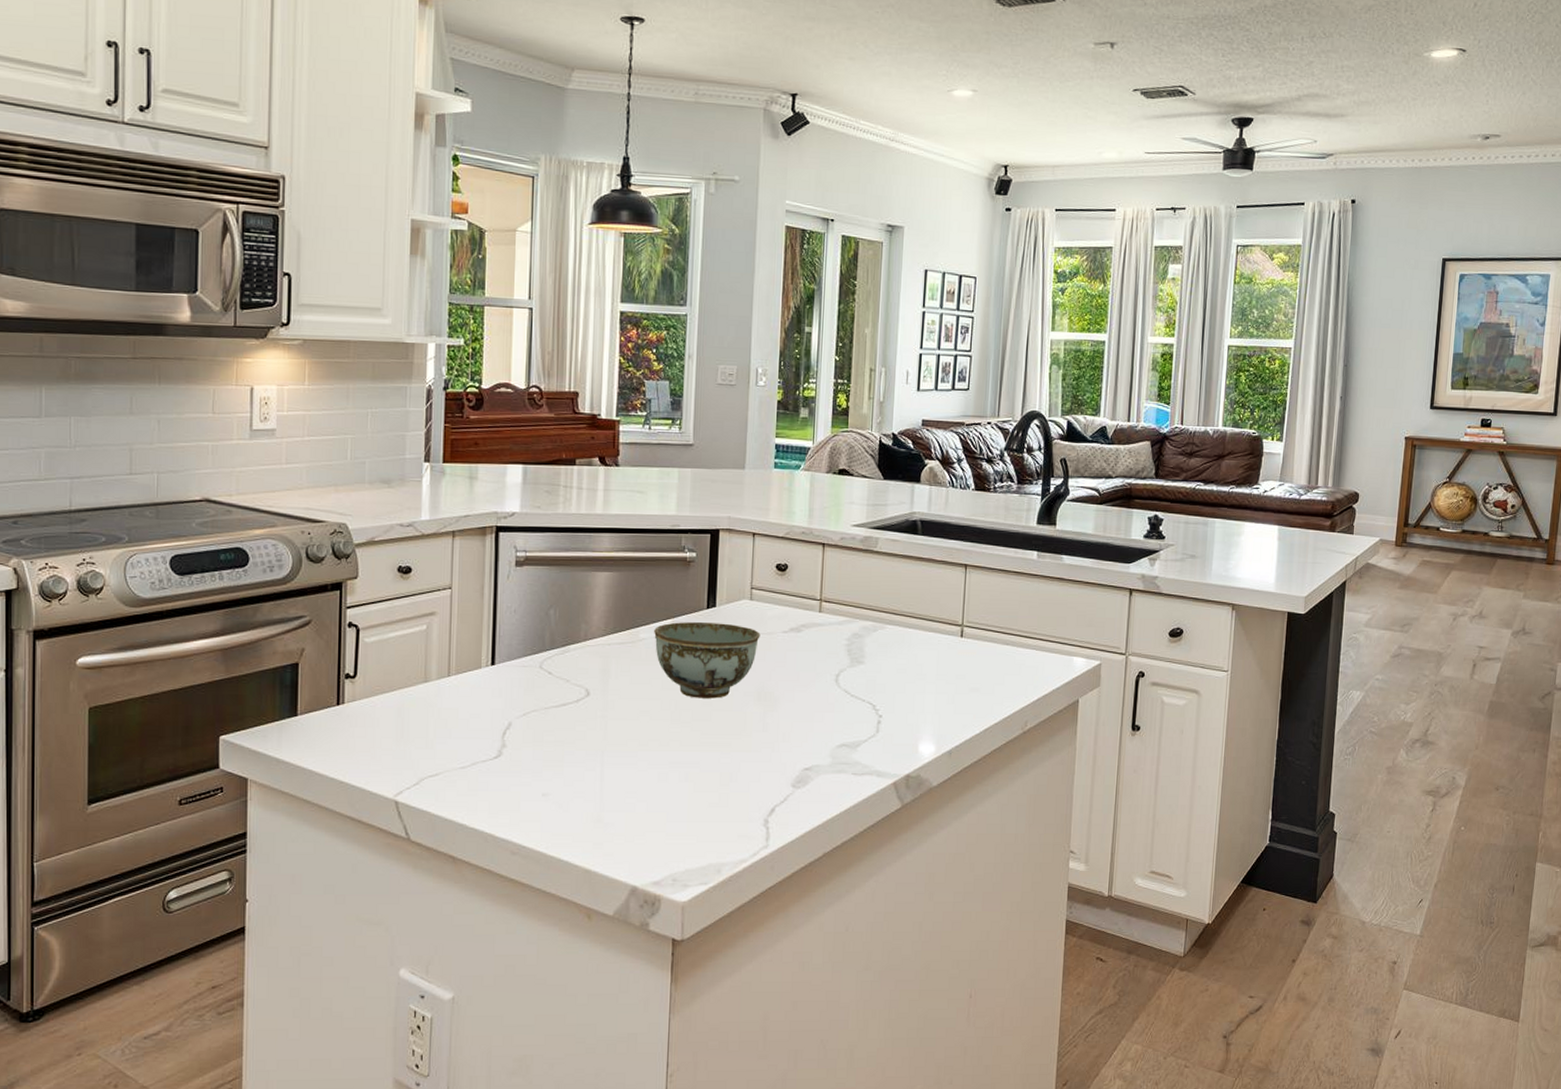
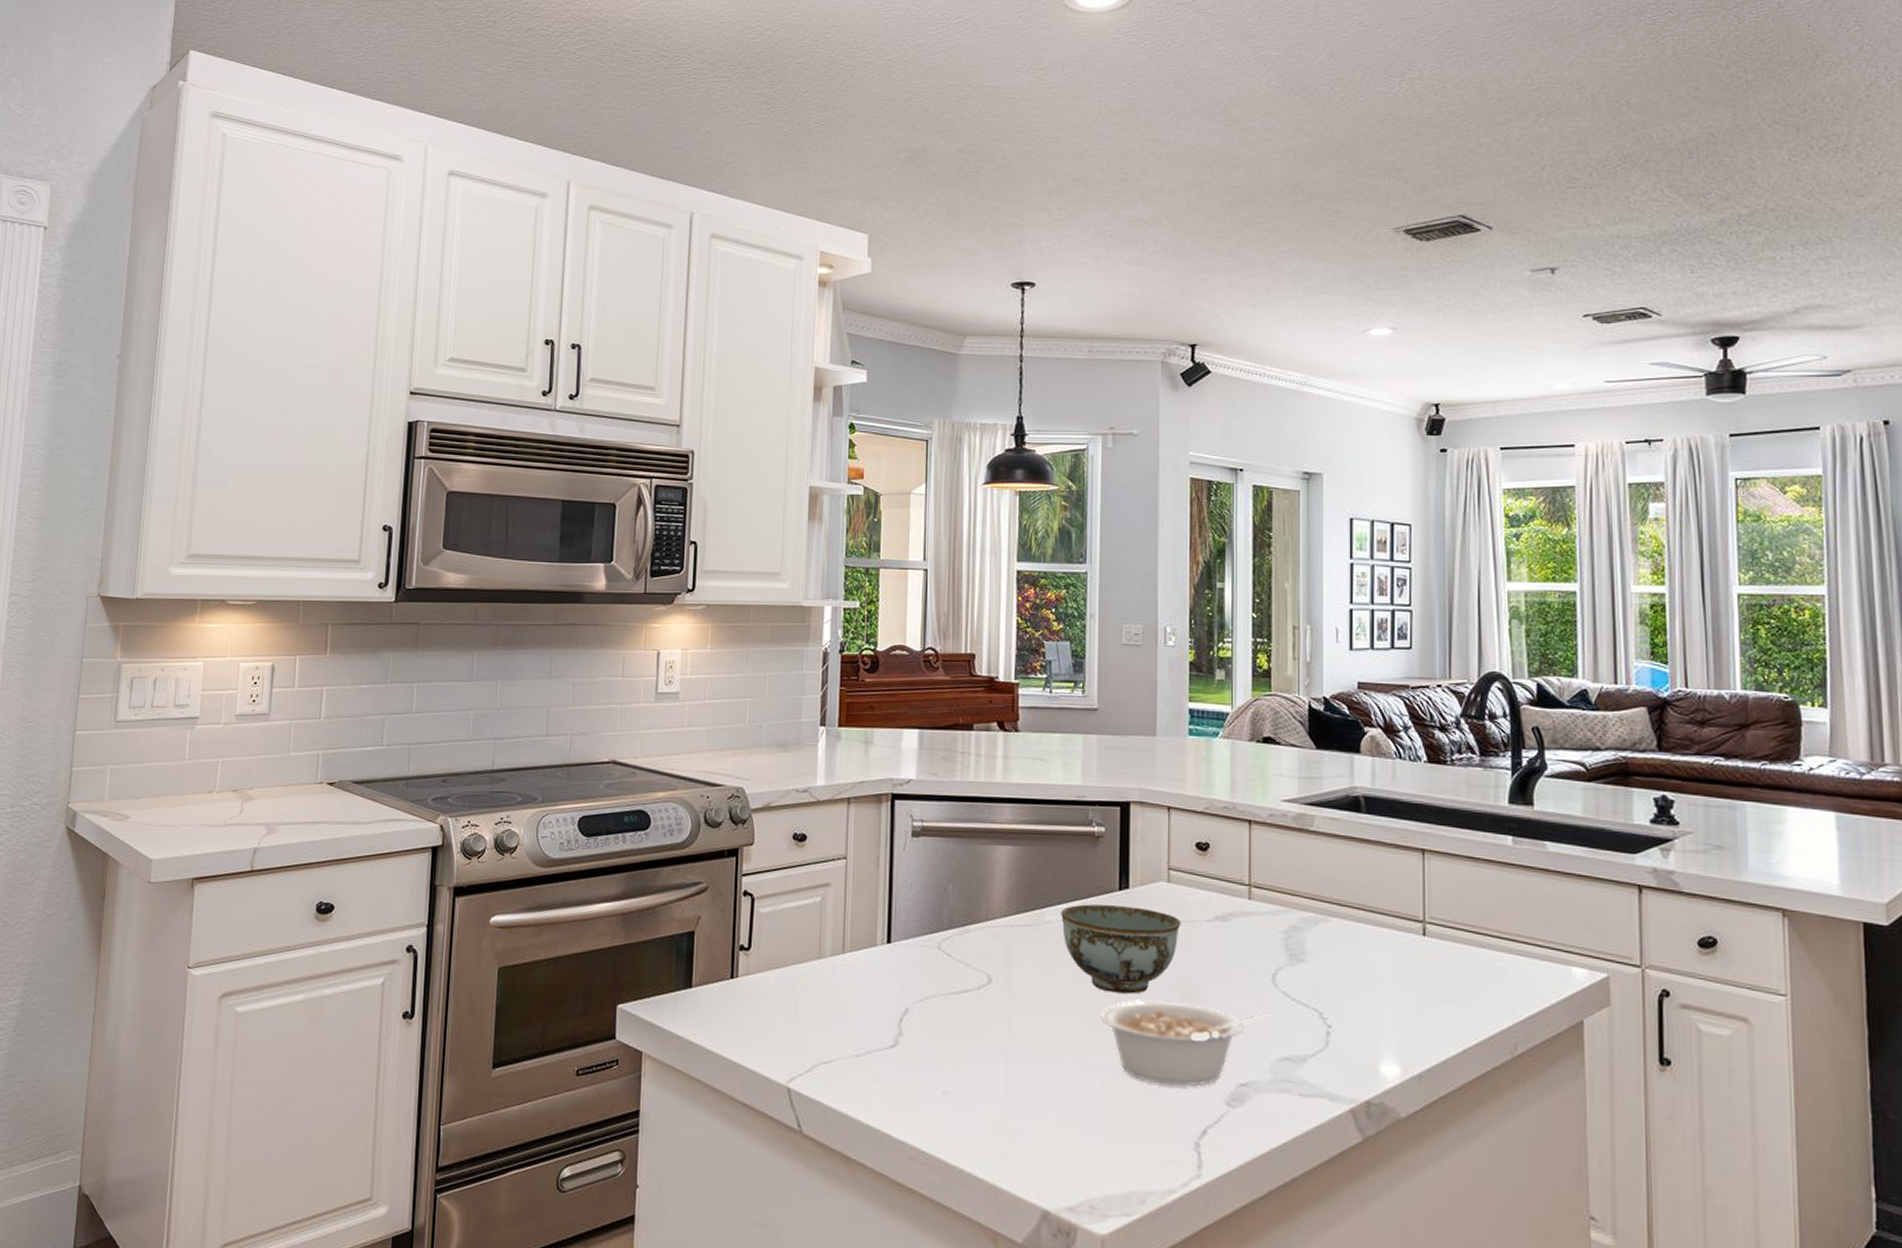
legume: none [687,704,833,774] -> present [1101,1001,1271,1087]

